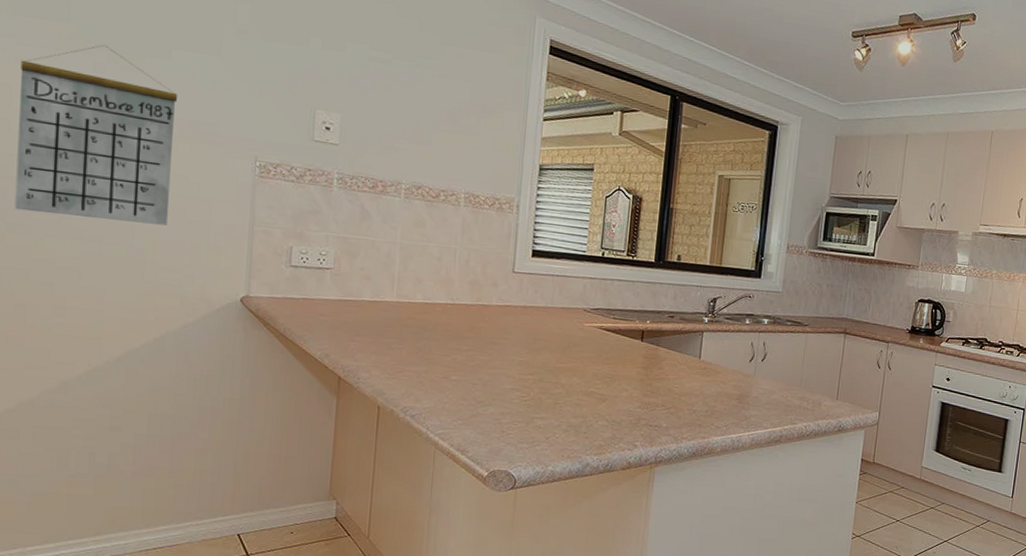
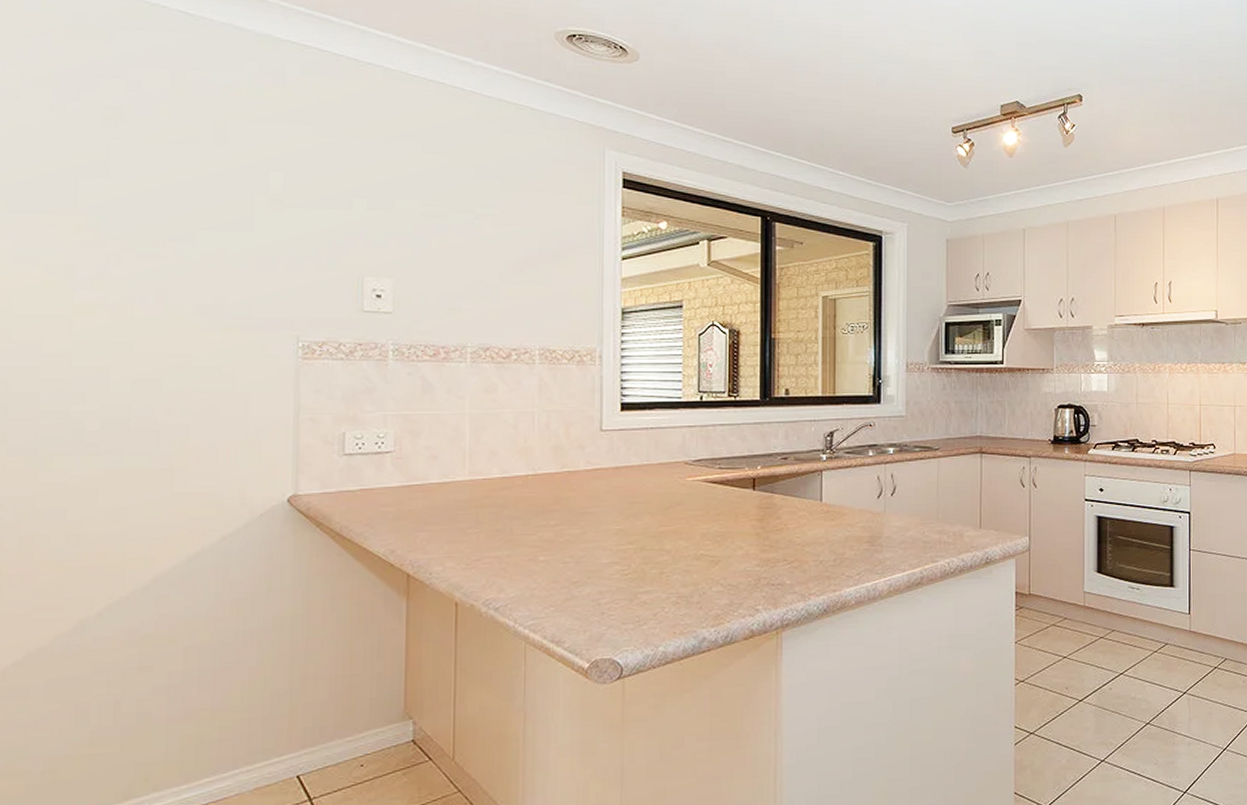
calendar: present [14,44,178,226] -> none [17,233,205,430]

